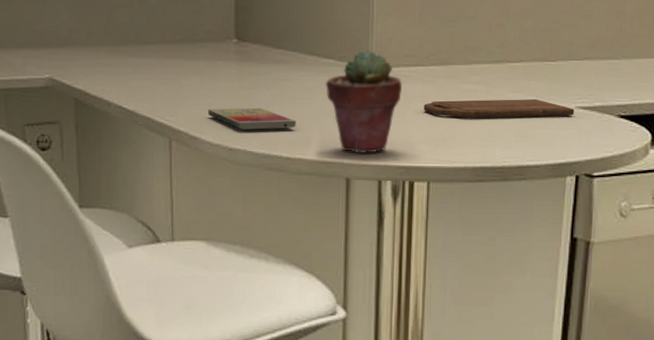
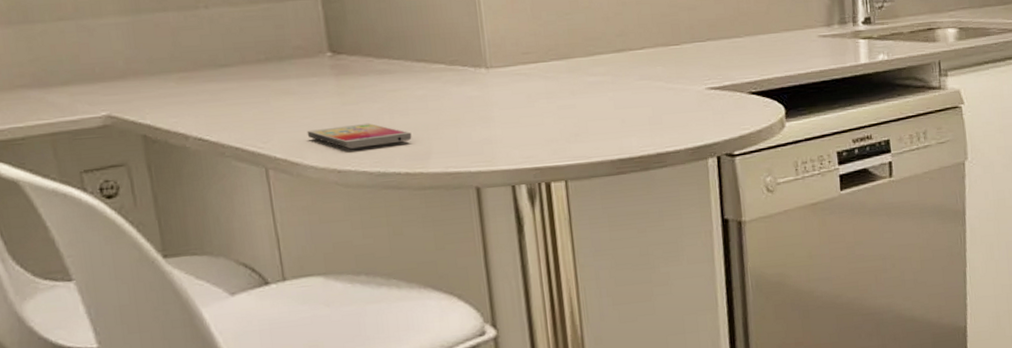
potted succulent: present [325,50,403,153] -> none [438,51,524,160]
cutting board: present [423,99,574,118] -> none [549,84,706,112]

